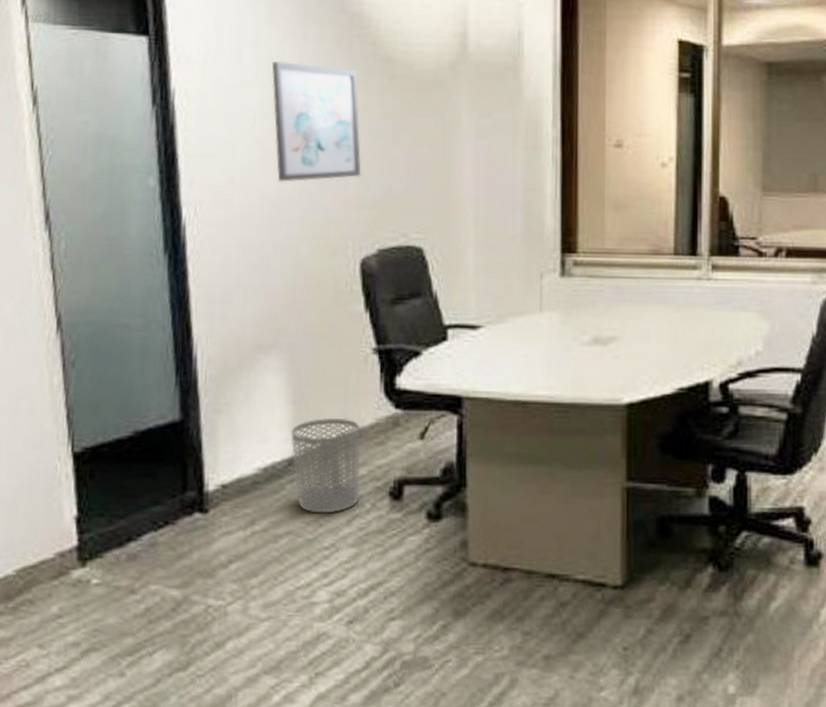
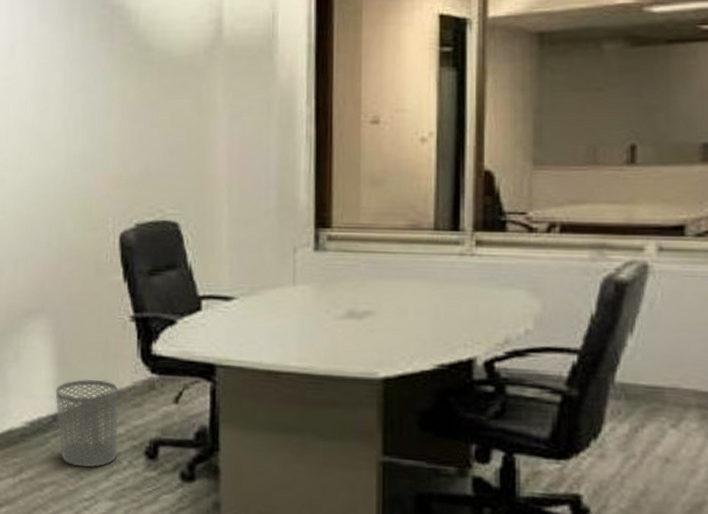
wall art: present [271,61,362,182] -> none [41,53,121,163]

